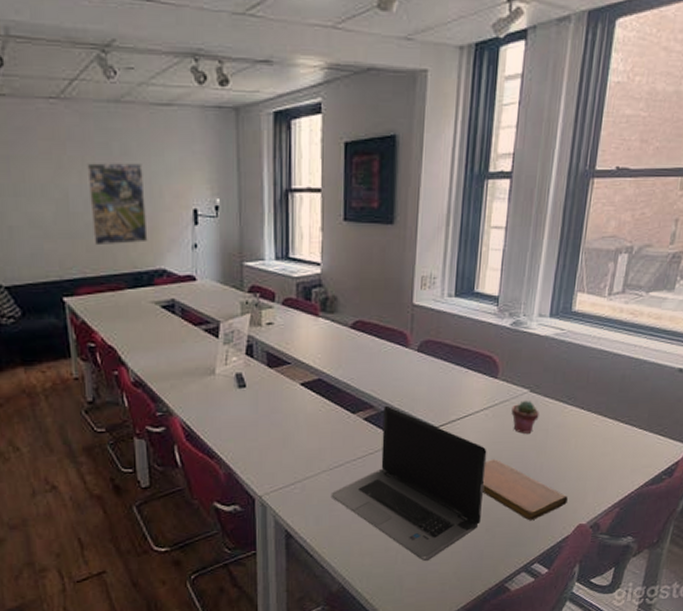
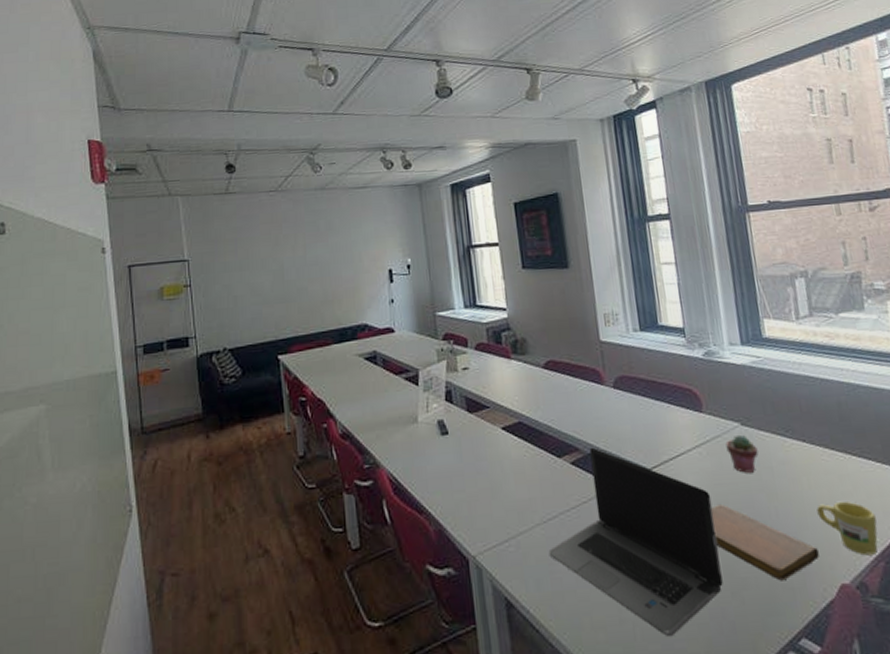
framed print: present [87,163,148,246] -> none [299,235,351,308]
mug: none [576,459,624,503] -> present [817,501,878,556]

